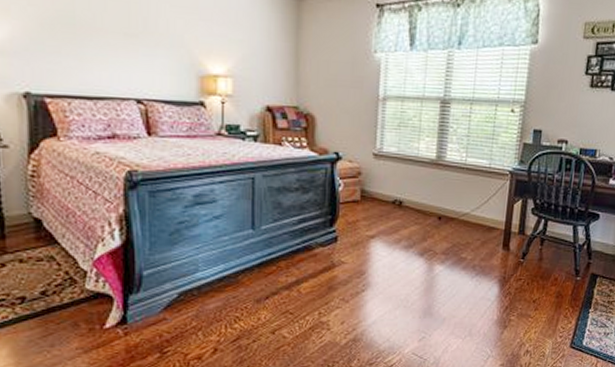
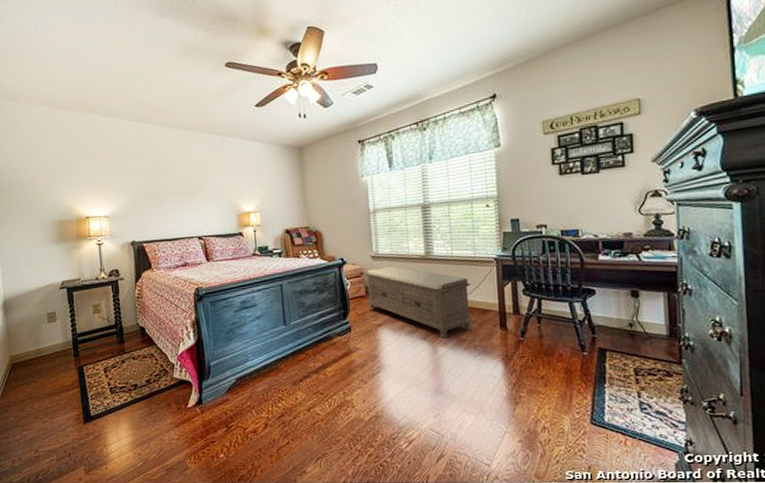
bench: none [360,167,481,257] -> present [364,265,473,340]

